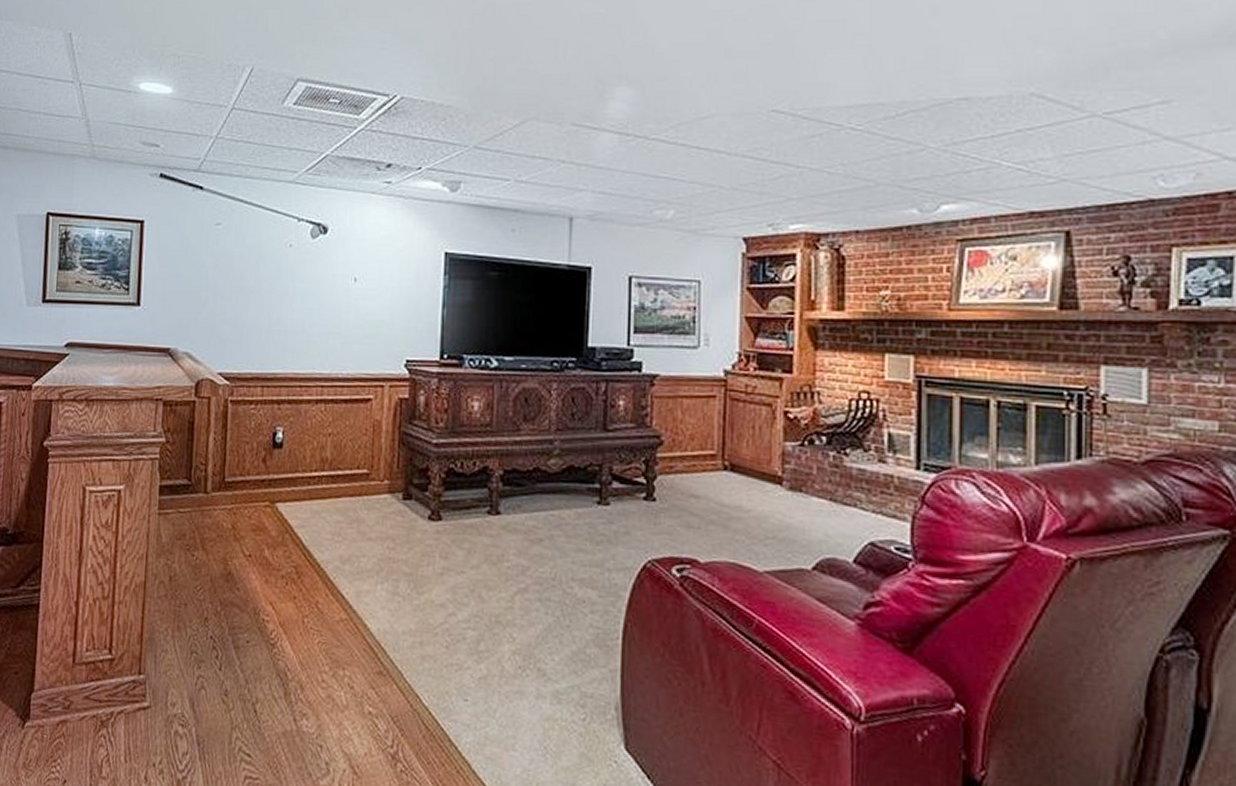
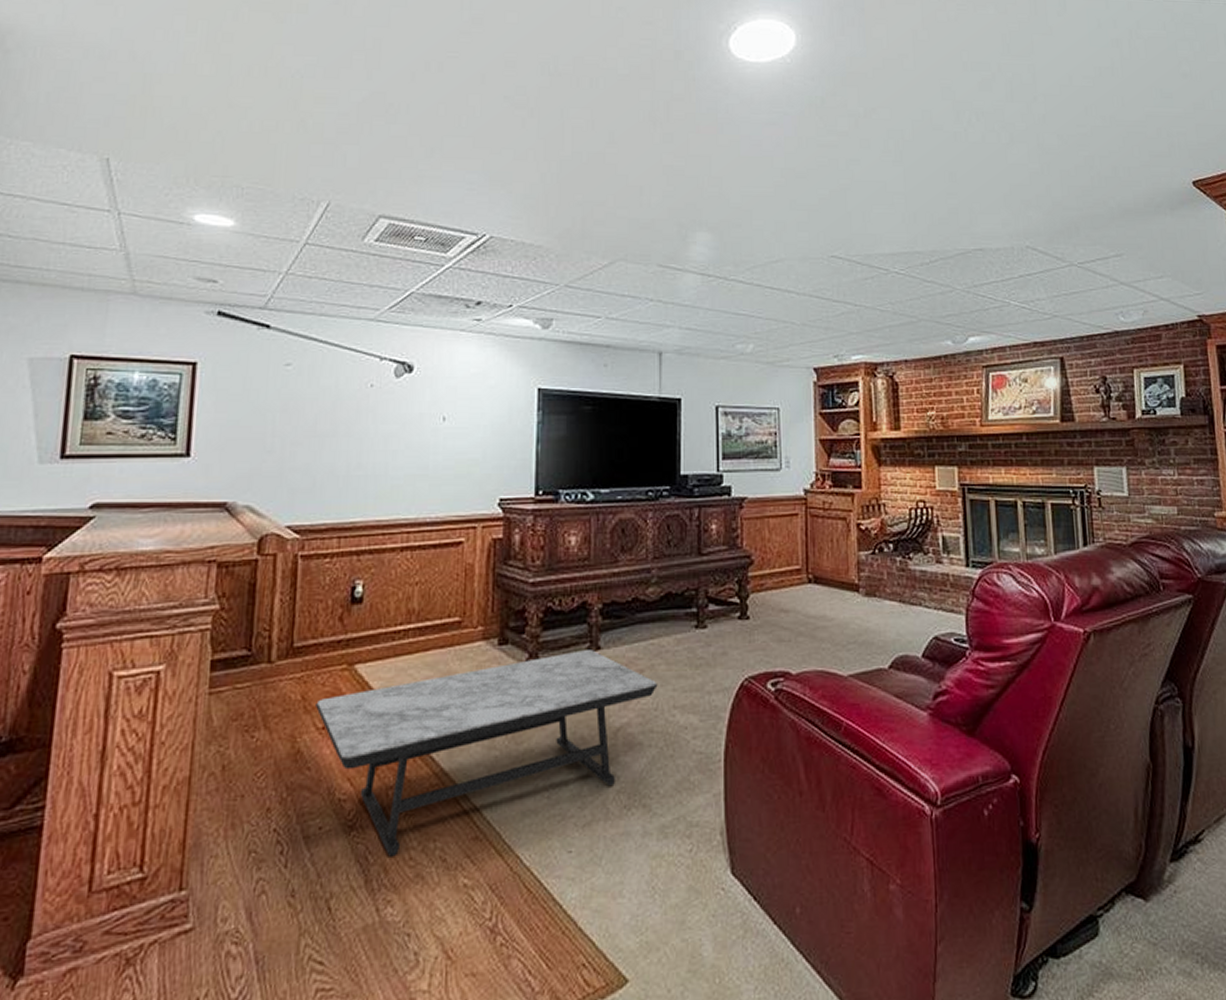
coffee table: none [243,513,557,677] -> present [316,650,658,857]

